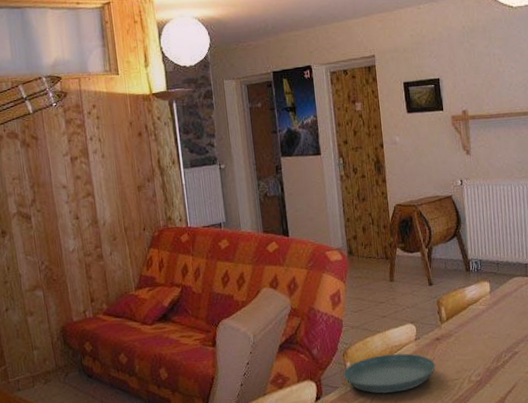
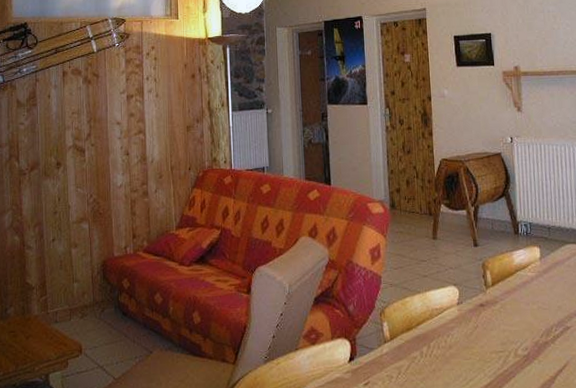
saucer: present [343,353,436,394] -> none [379,317,479,361]

